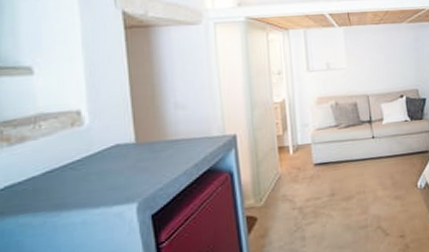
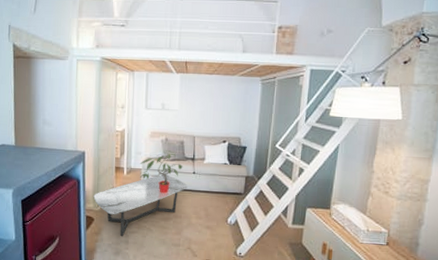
coffee table: none [253,145,369,233] -> present [93,174,189,237]
potted plant: none [308,116,360,169] -> present [140,150,183,194]

